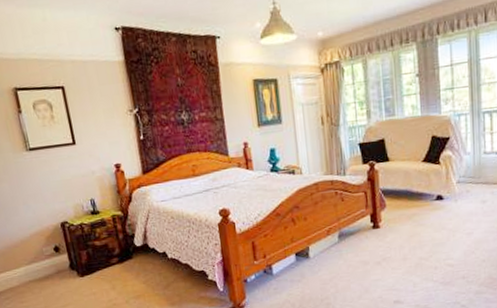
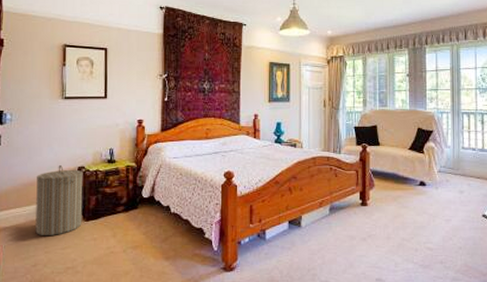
laundry hamper: none [19,223,78,296] -> present [35,165,83,235]

